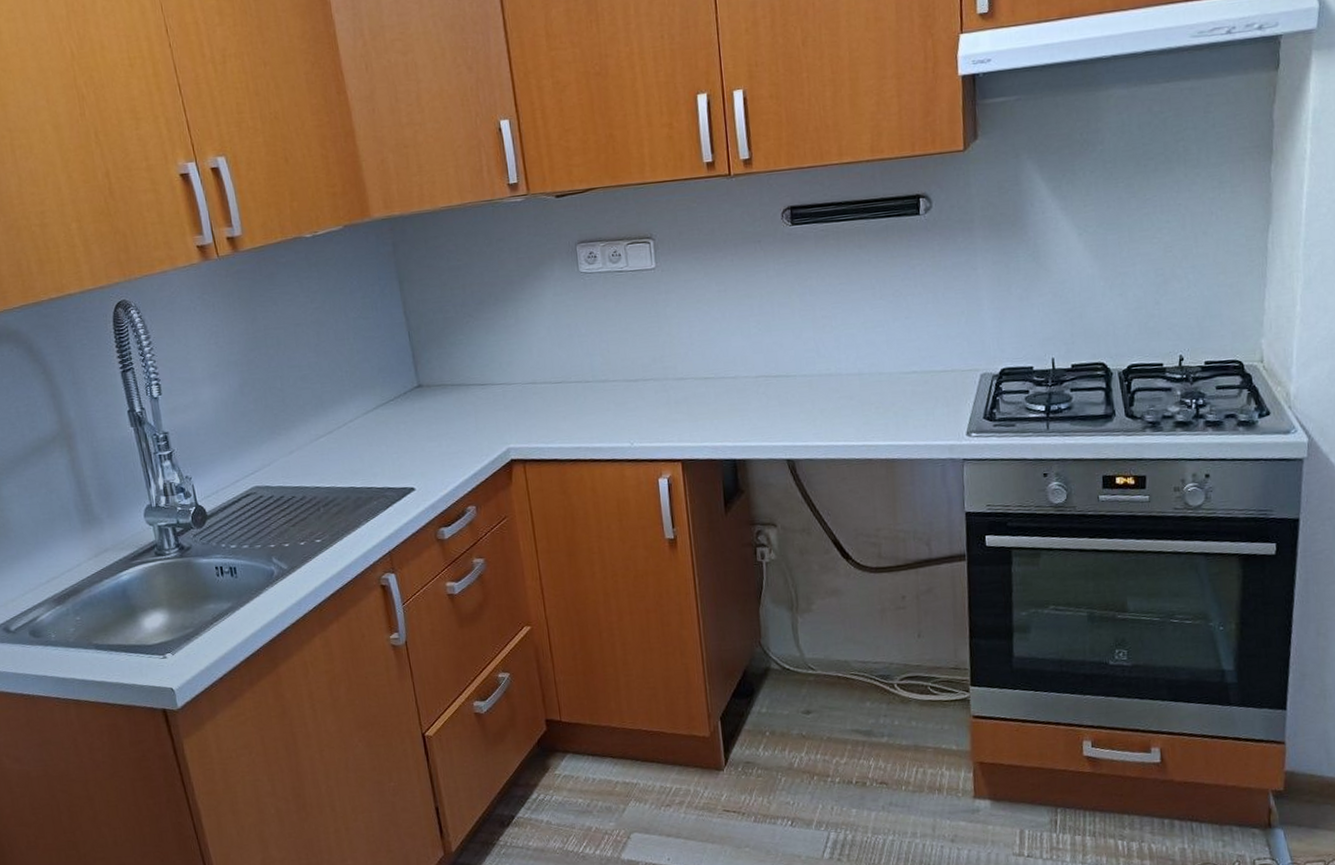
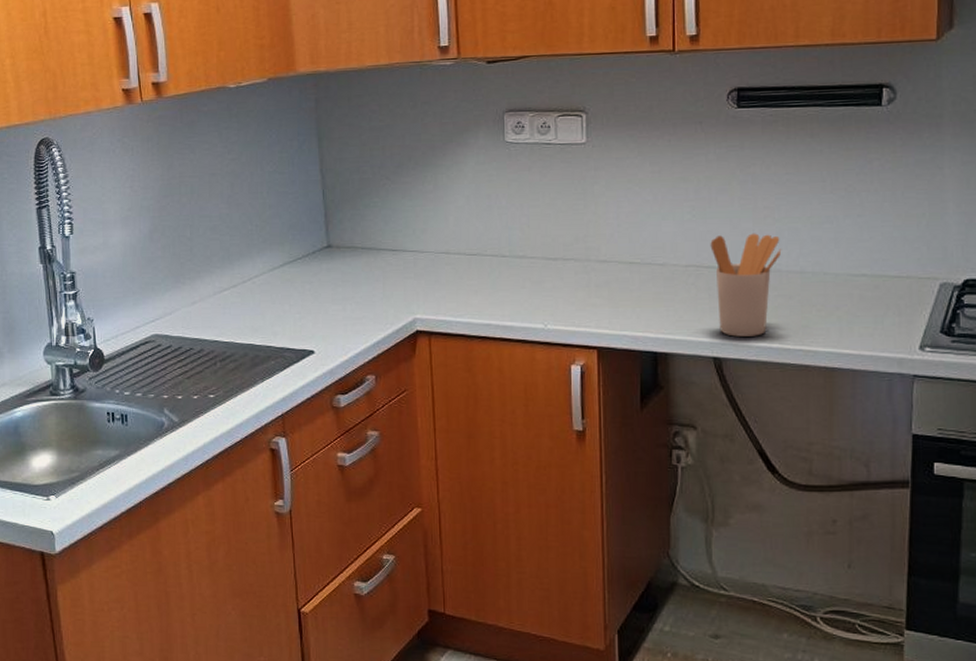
utensil holder: none [776,341,841,439] -> present [710,233,782,337]

